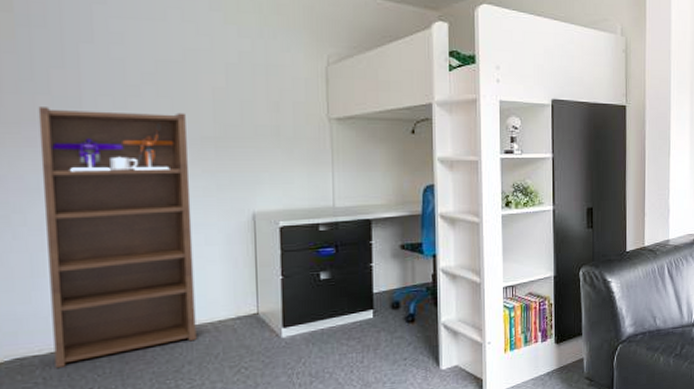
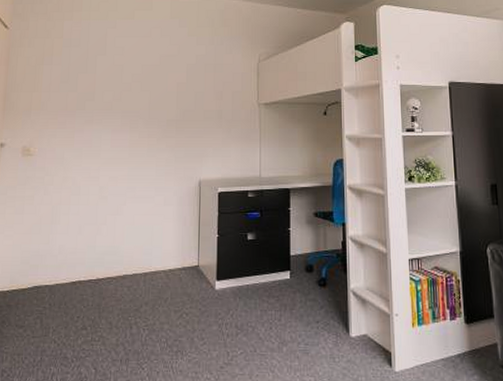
bookshelf: present [38,107,197,368] -> none [58,100,158,297]

